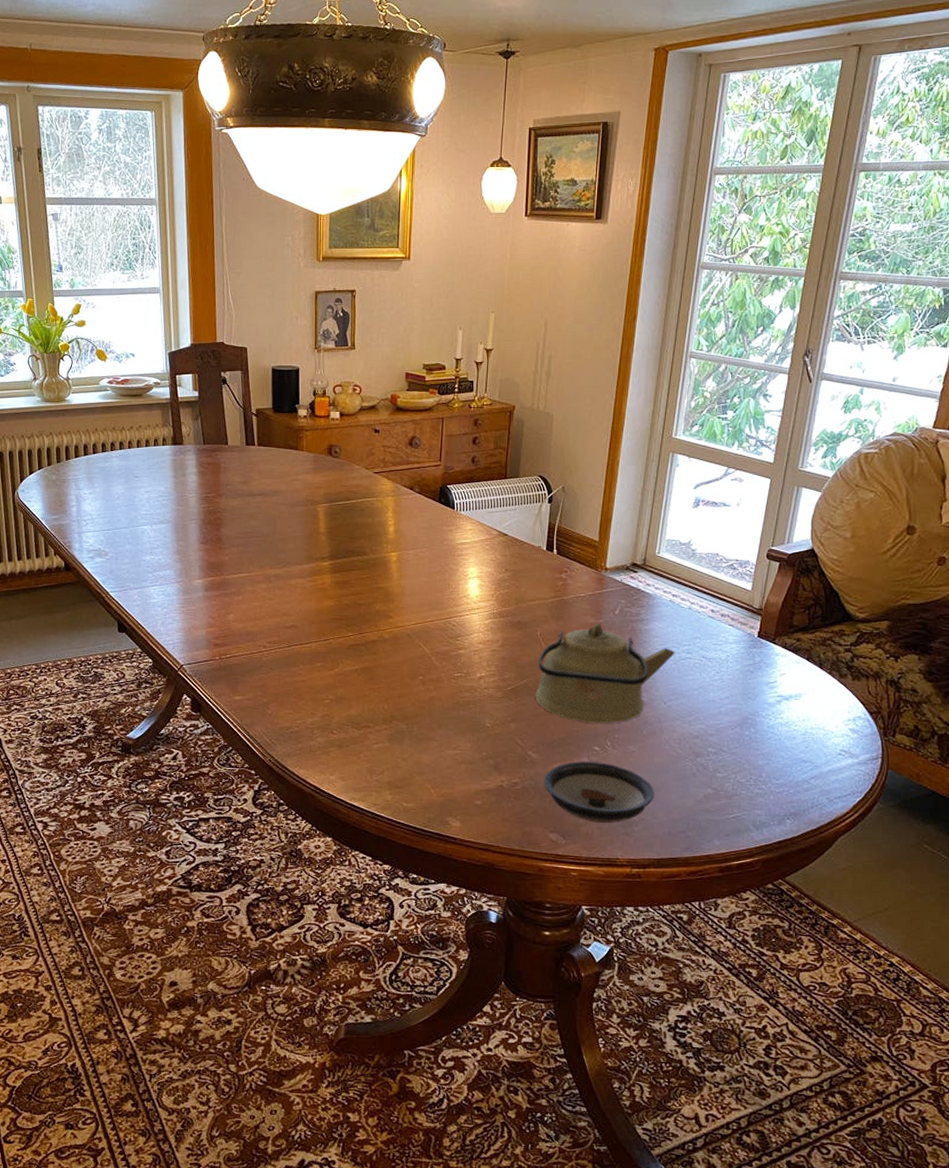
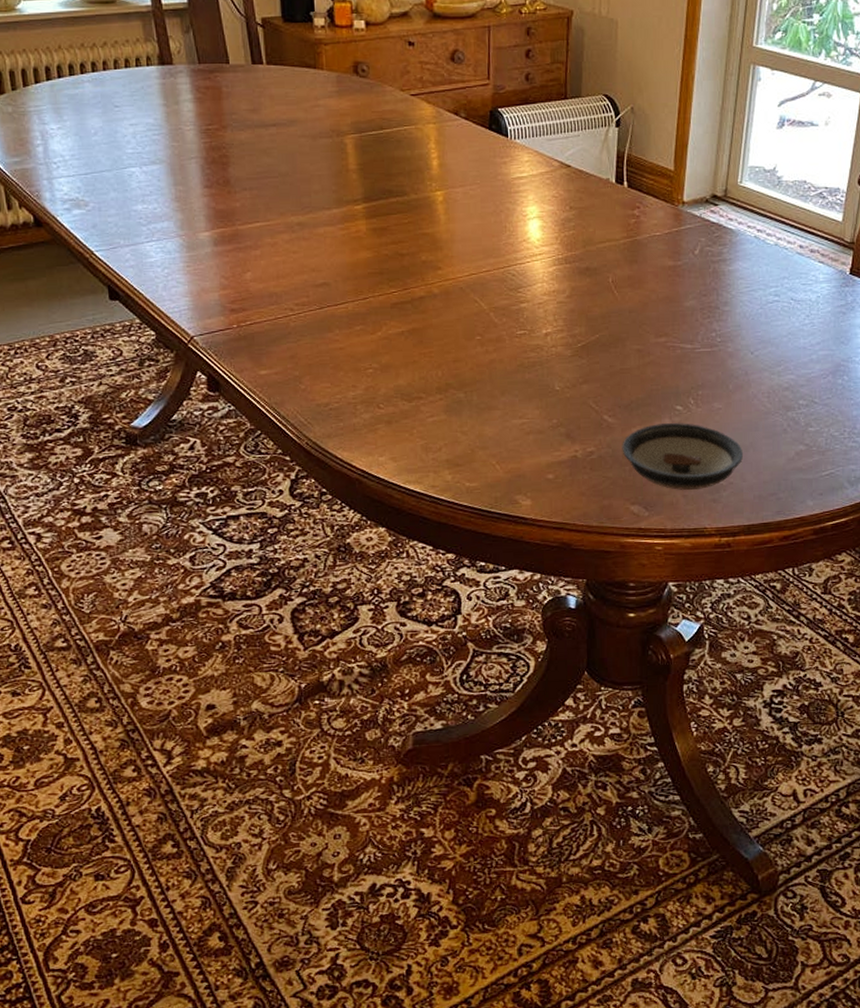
kettle: present [535,623,676,724] -> none [609,265,763,380]

